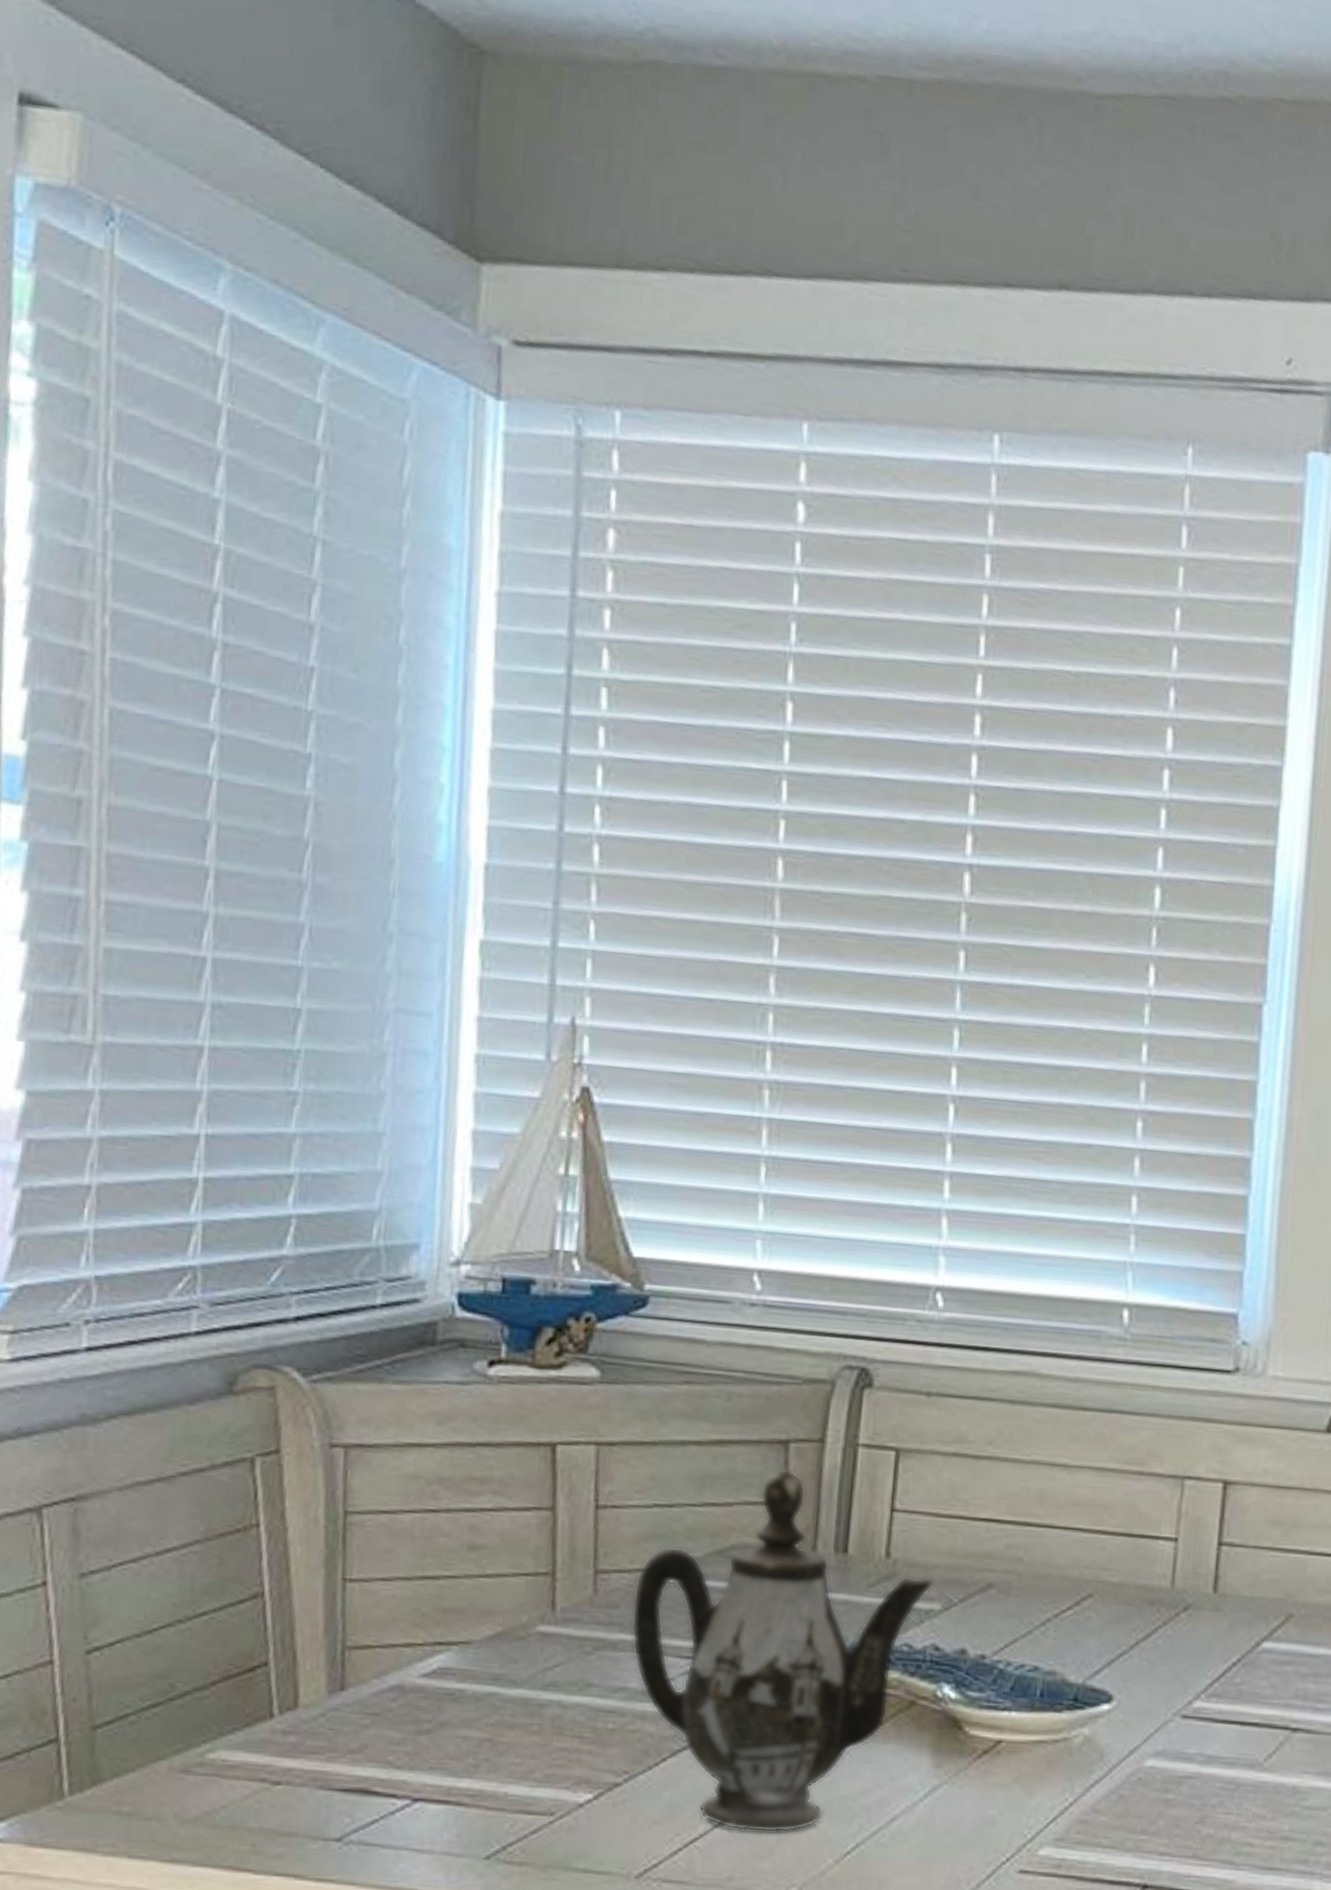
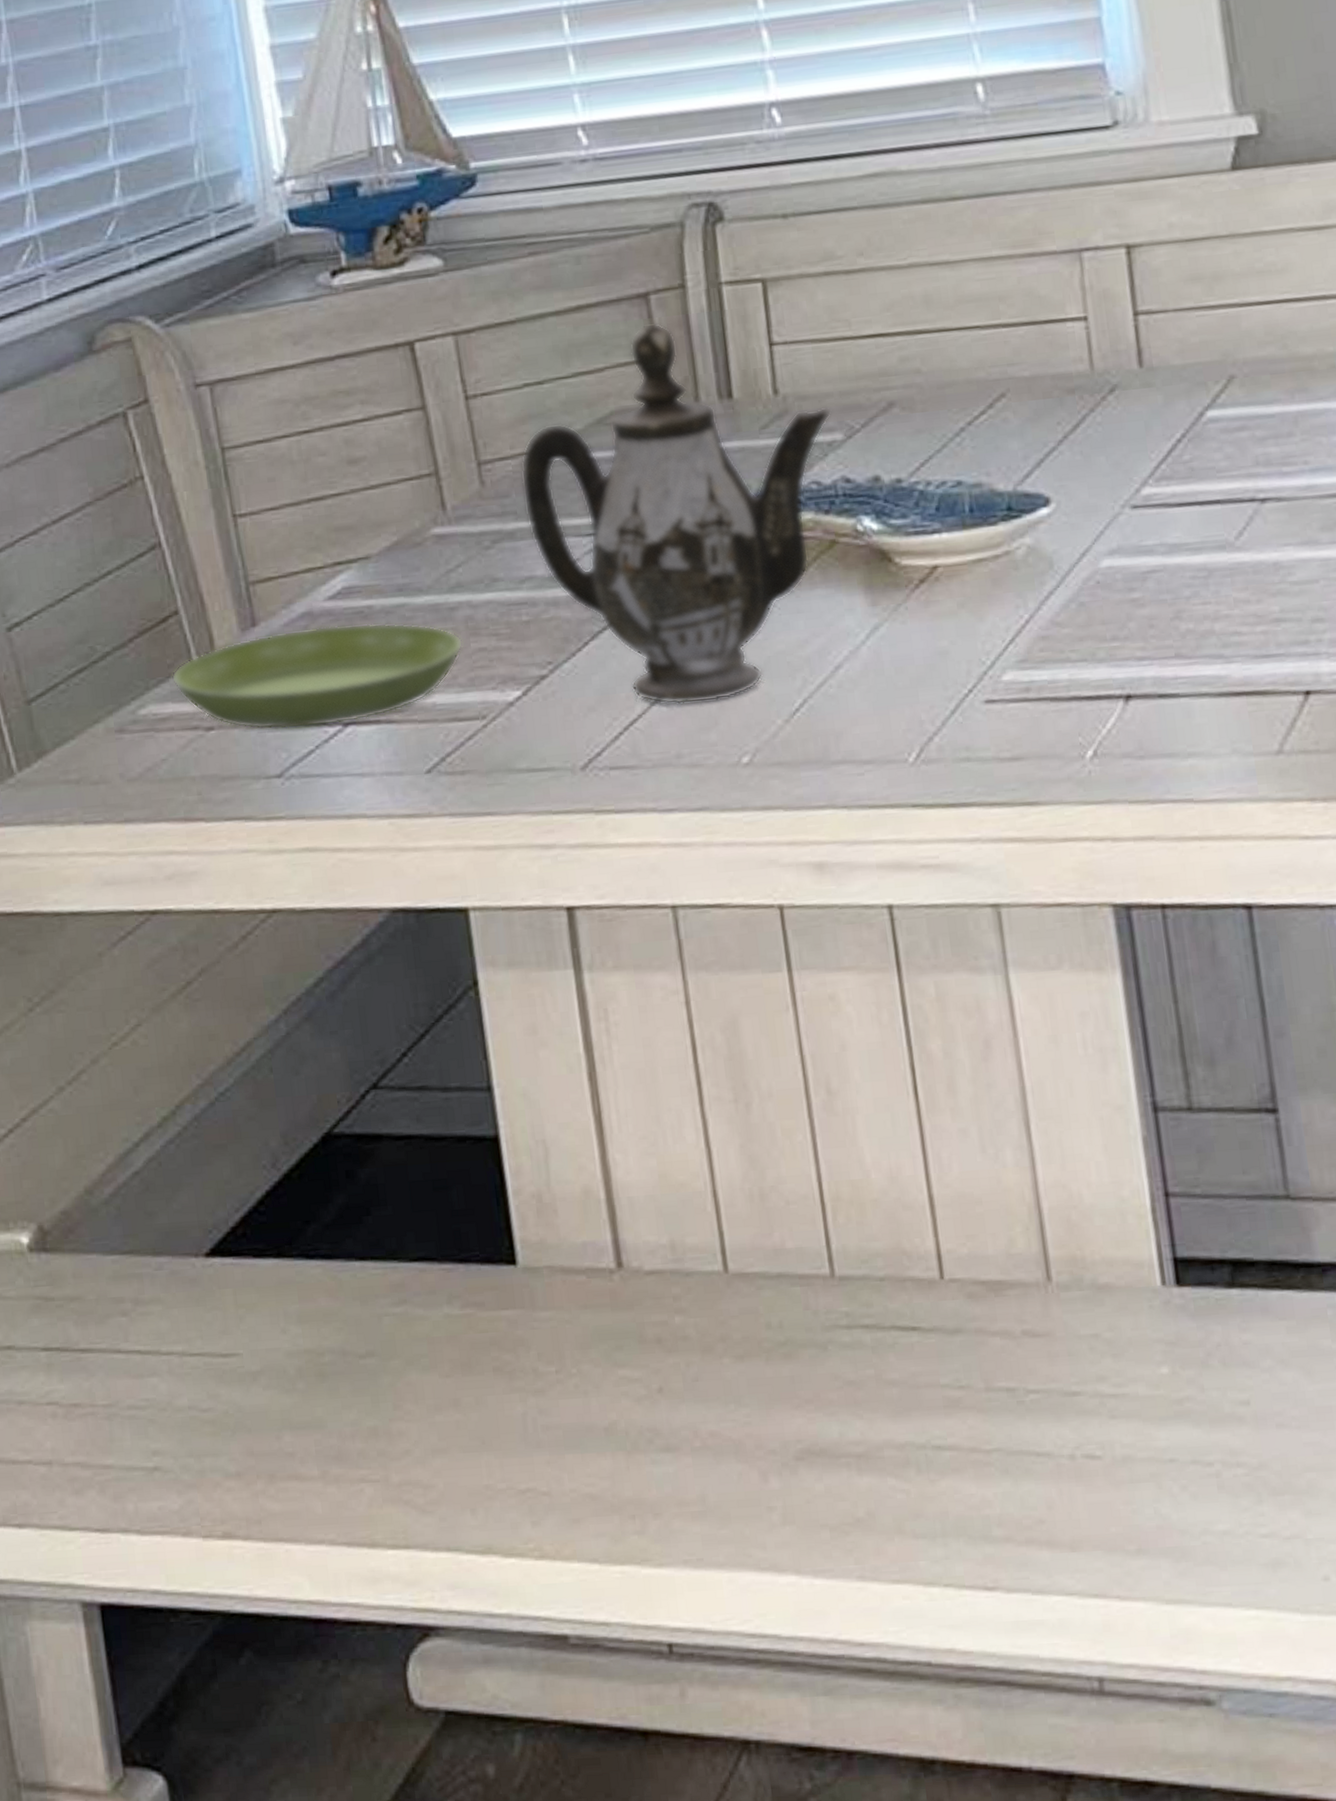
saucer: none [247,1700,547,1799] -> present [171,622,464,730]

